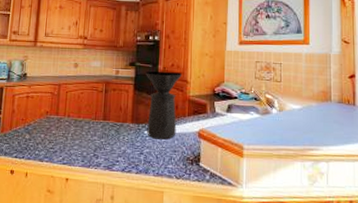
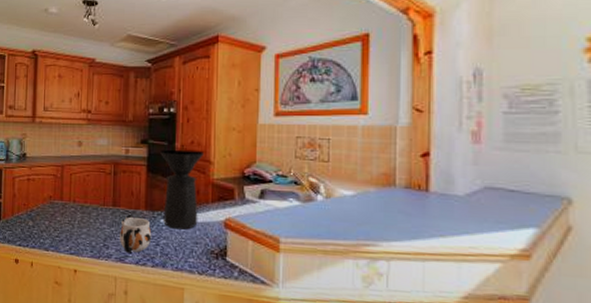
mug: none [108,127,137,162] -> present [120,215,152,253]

